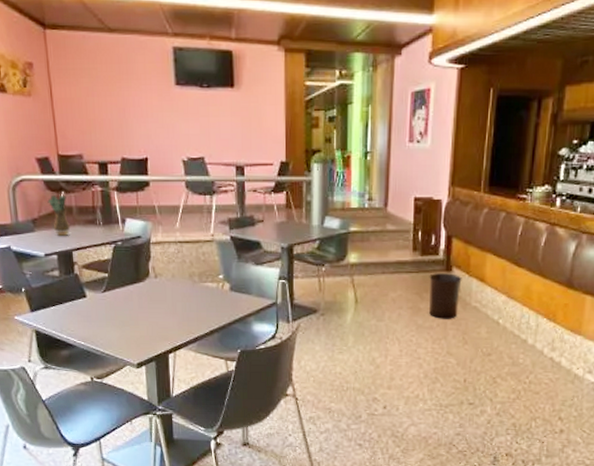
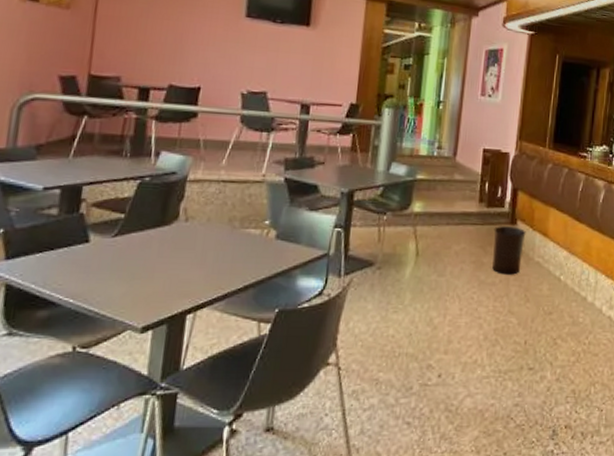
vase: present [47,194,70,236] -> none [62,118,89,167]

